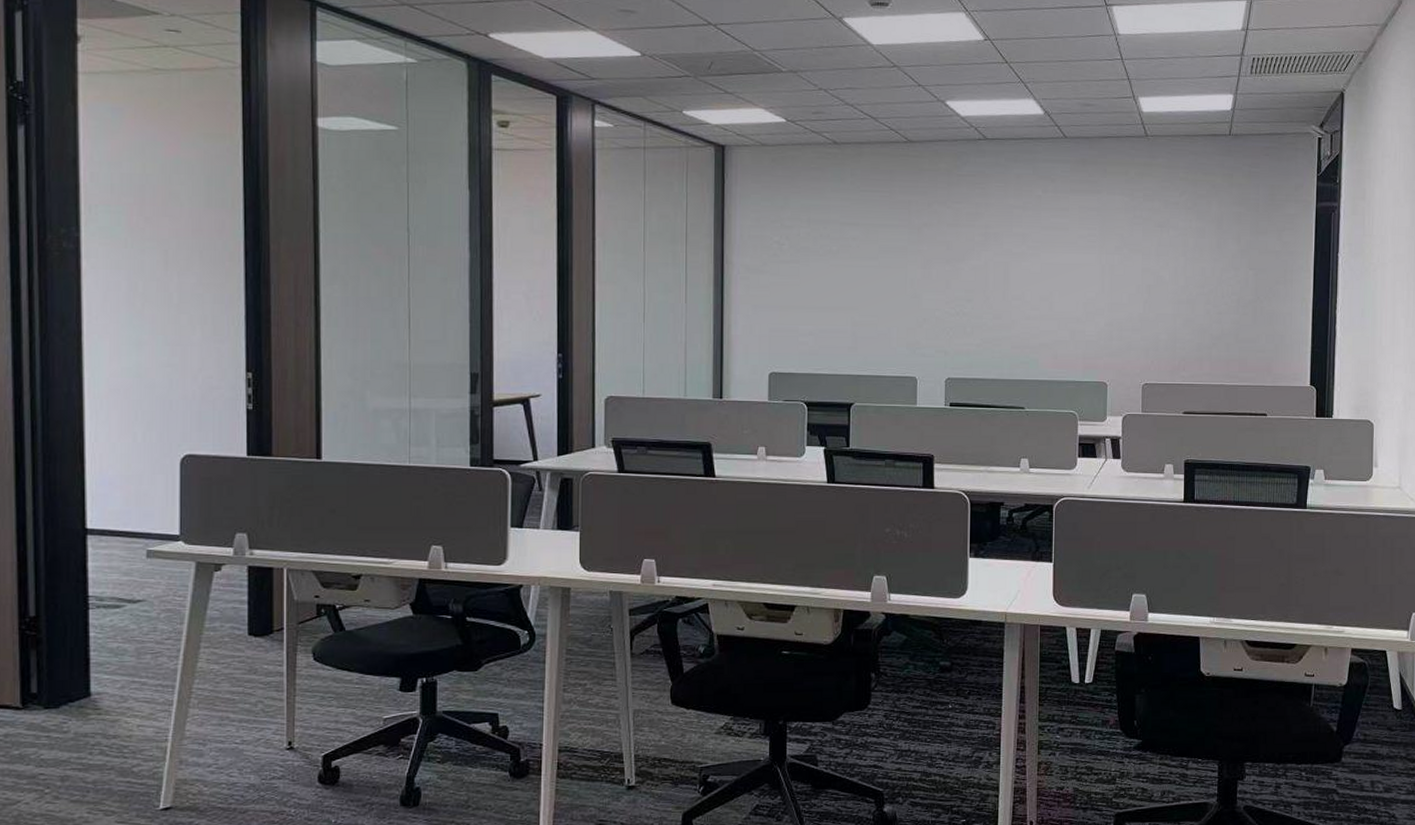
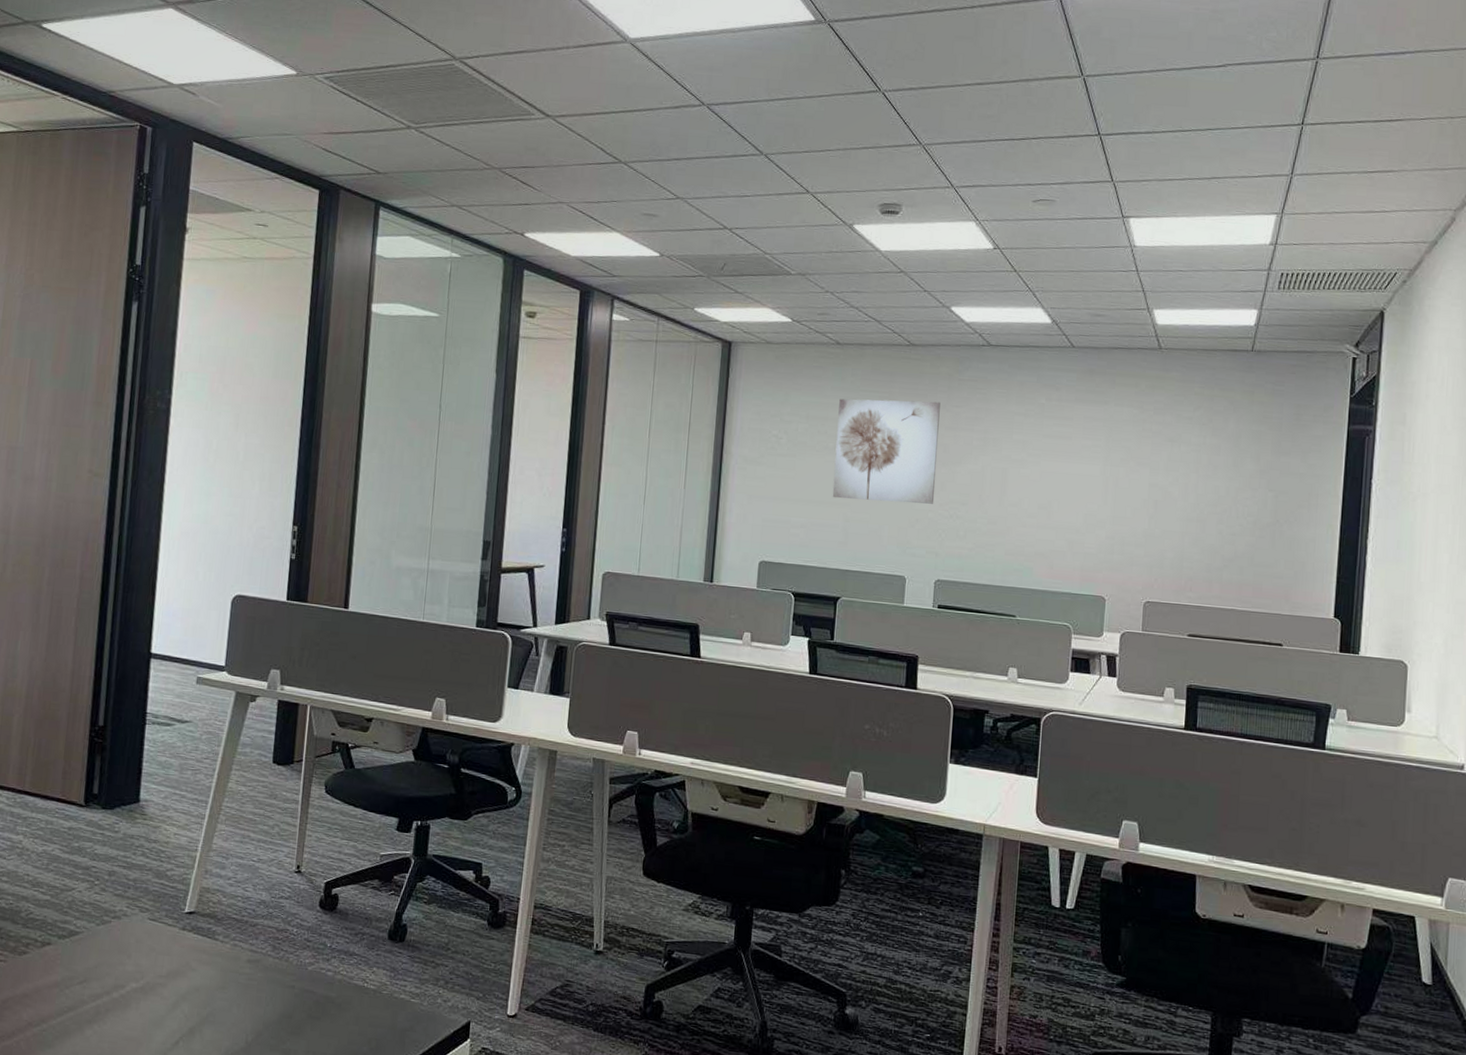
wall art: none [839,198,941,303] -> present [832,399,941,504]

